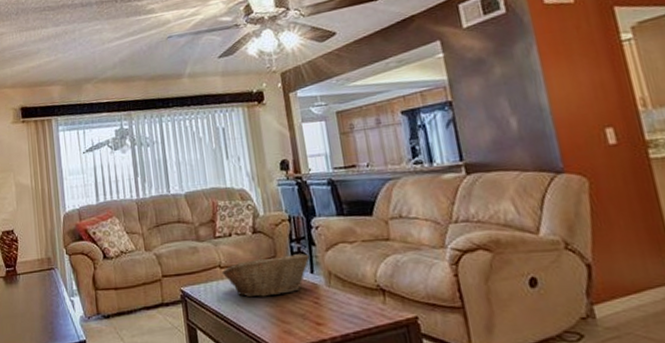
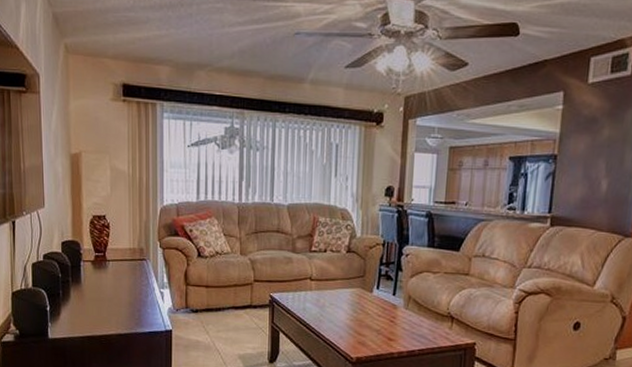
fruit basket: present [221,254,309,298] -> none [311,275,394,311]

